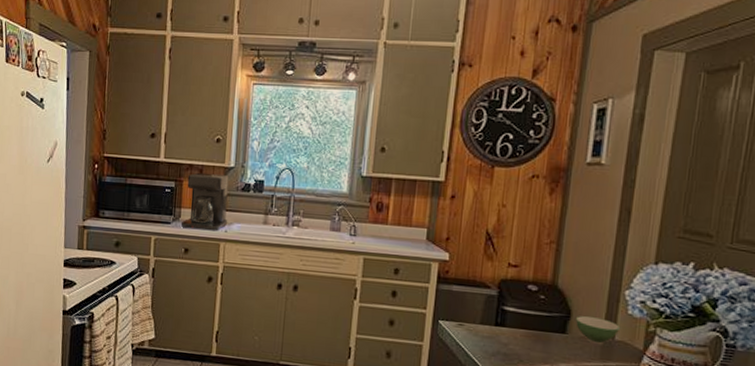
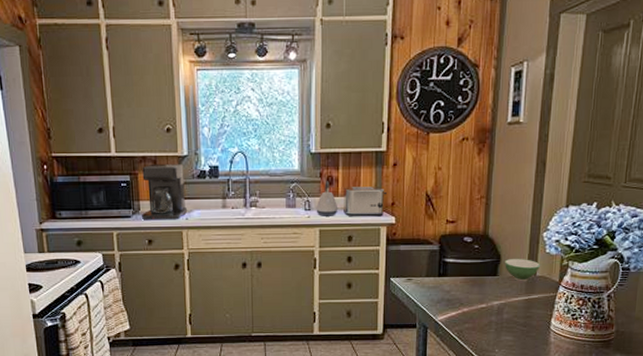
kettle: none [361,207,387,245] -> present [316,181,338,216]
toaster: none [392,214,441,251] -> present [343,186,387,217]

